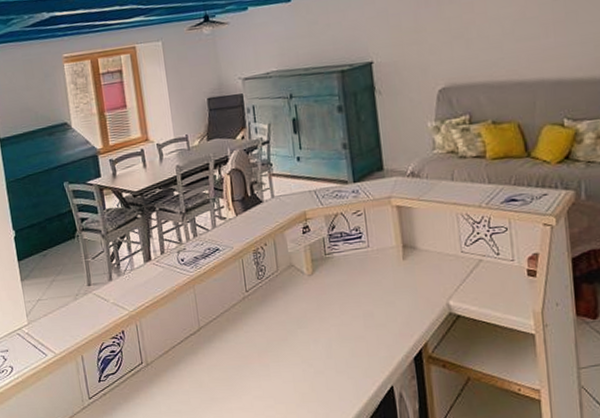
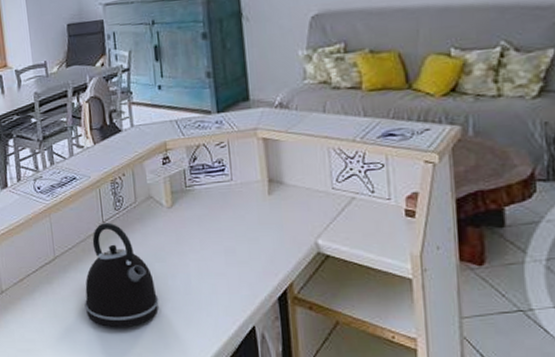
kettle: none [229,291,302,394] -> present [84,222,159,327]

